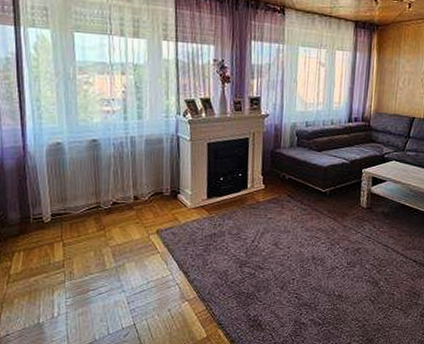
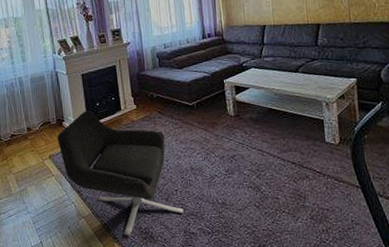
lounge chair: none [168,183,297,322] -> present [57,109,183,236]

